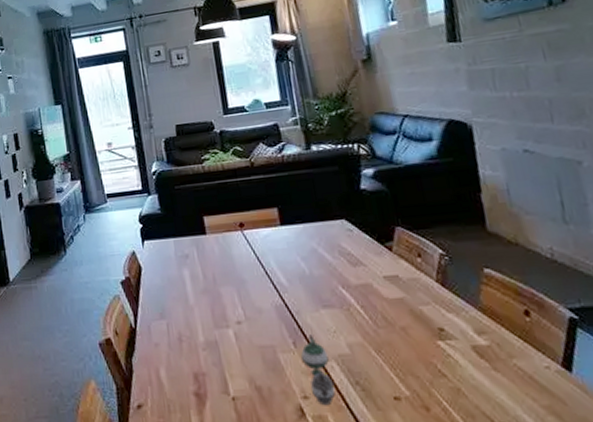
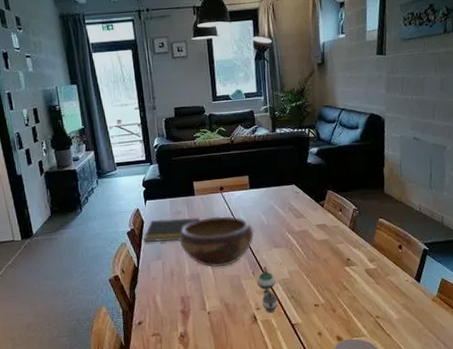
notepad: none [142,263,215,296] -> present [144,217,201,243]
decorative bowl: none [187,261,292,334] -> present [179,215,255,268]

